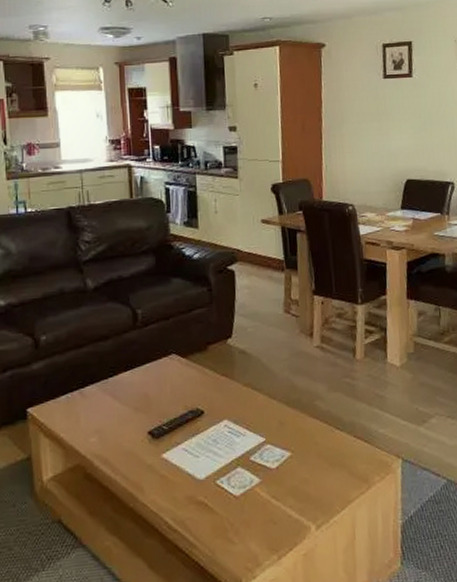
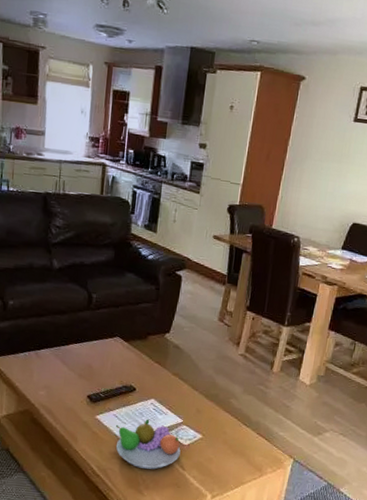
fruit bowl: none [187,445,270,510] -> present [115,418,181,470]

